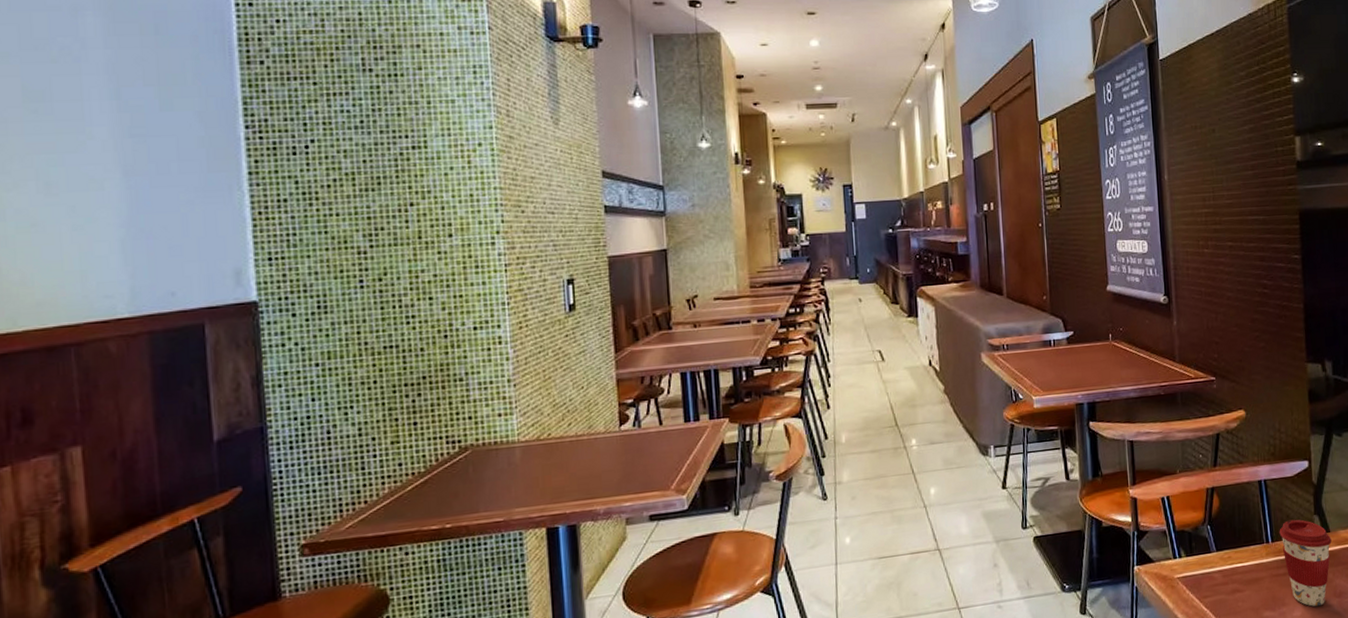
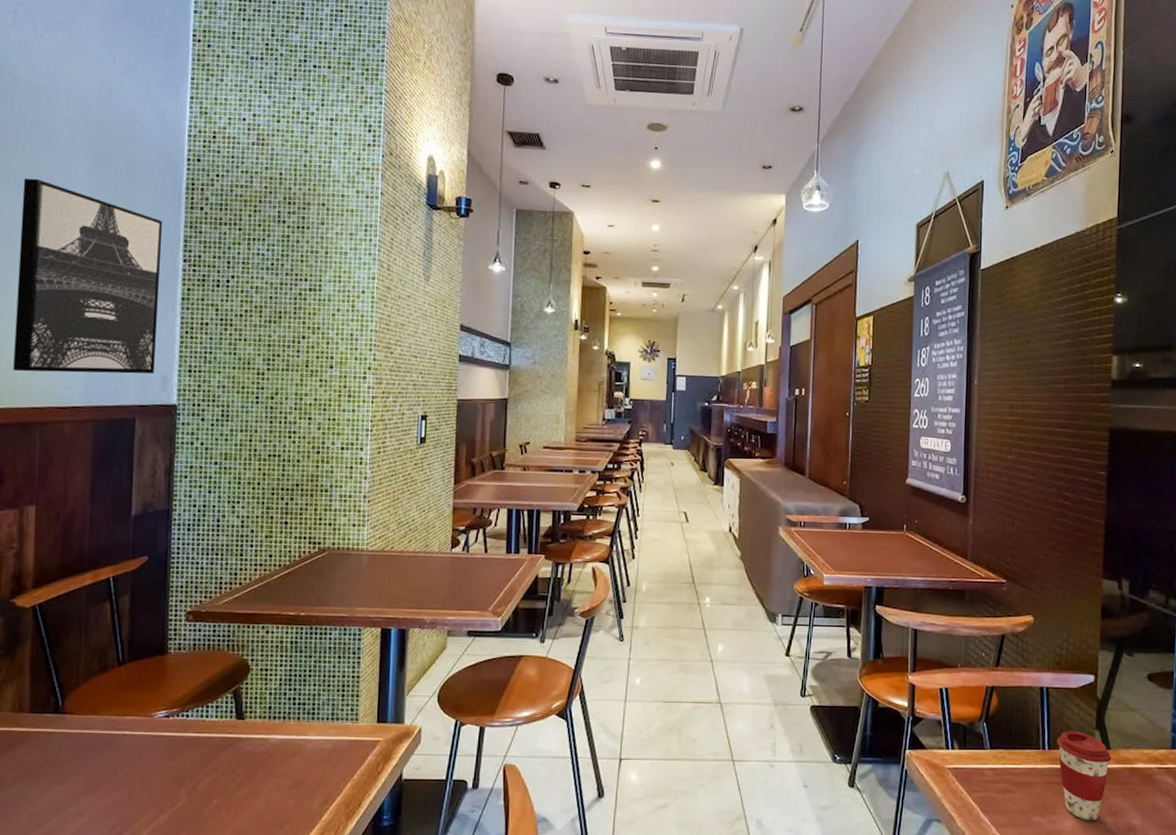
wall art: none [12,41,222,284] -> present [13,178,163,374]

